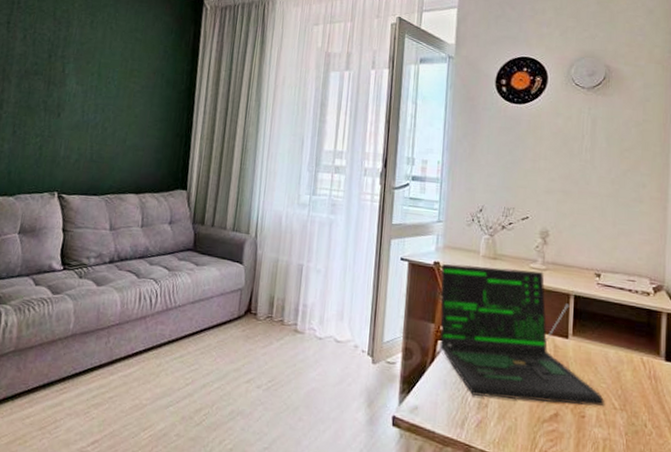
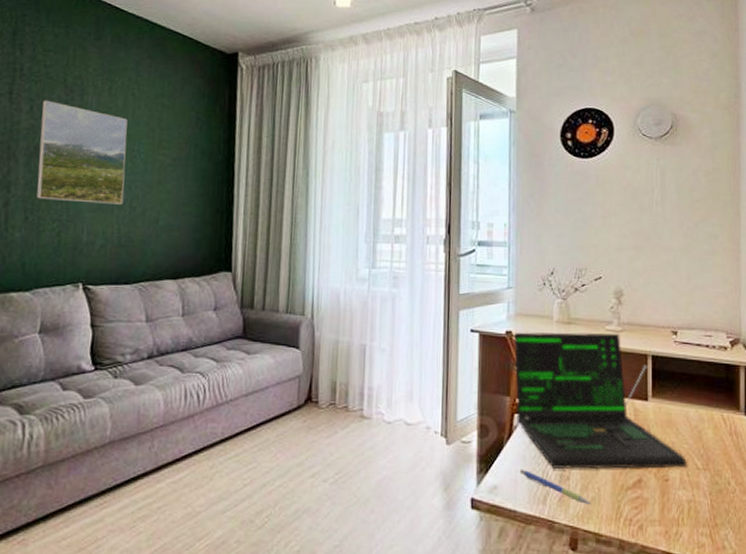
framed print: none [24,30,105,125] -> present [36,100,128,205]
pen: none [440,392,508,434] -> present [519,469,592,506]

